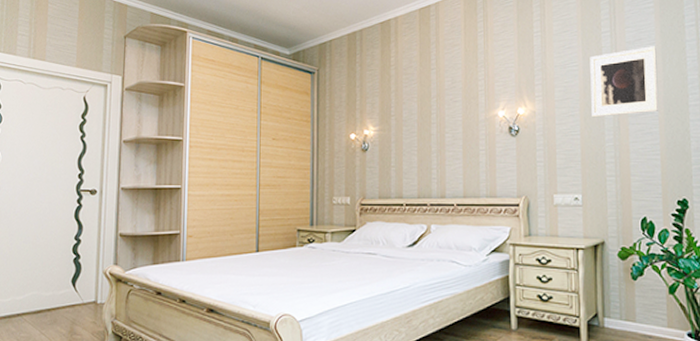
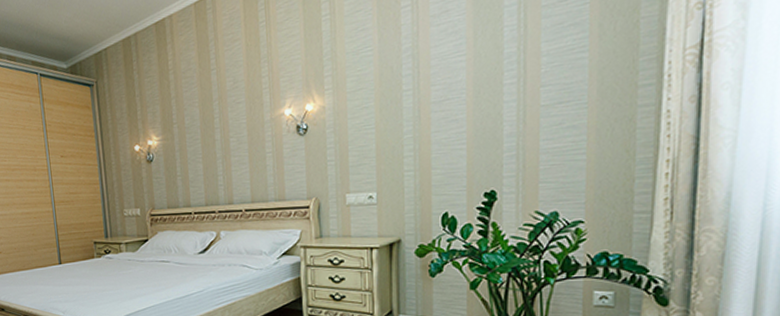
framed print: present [590,46,659,118] -> none [386,17,467,108]

